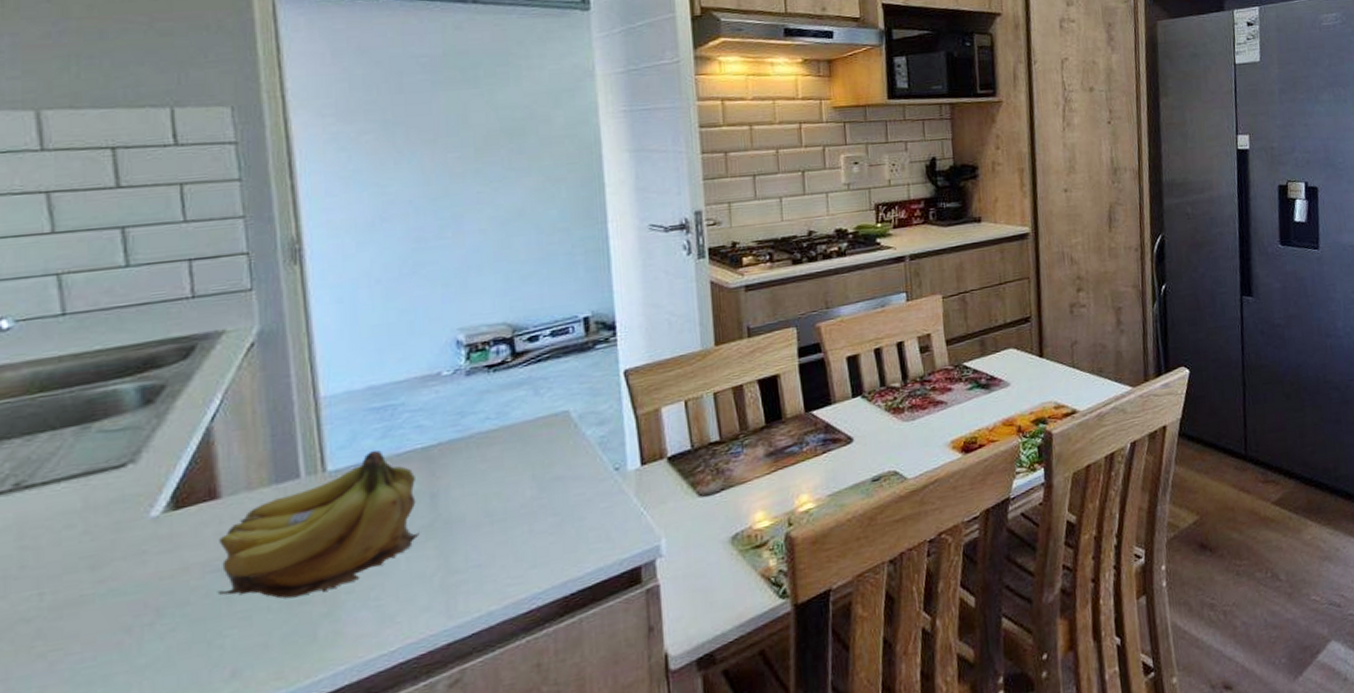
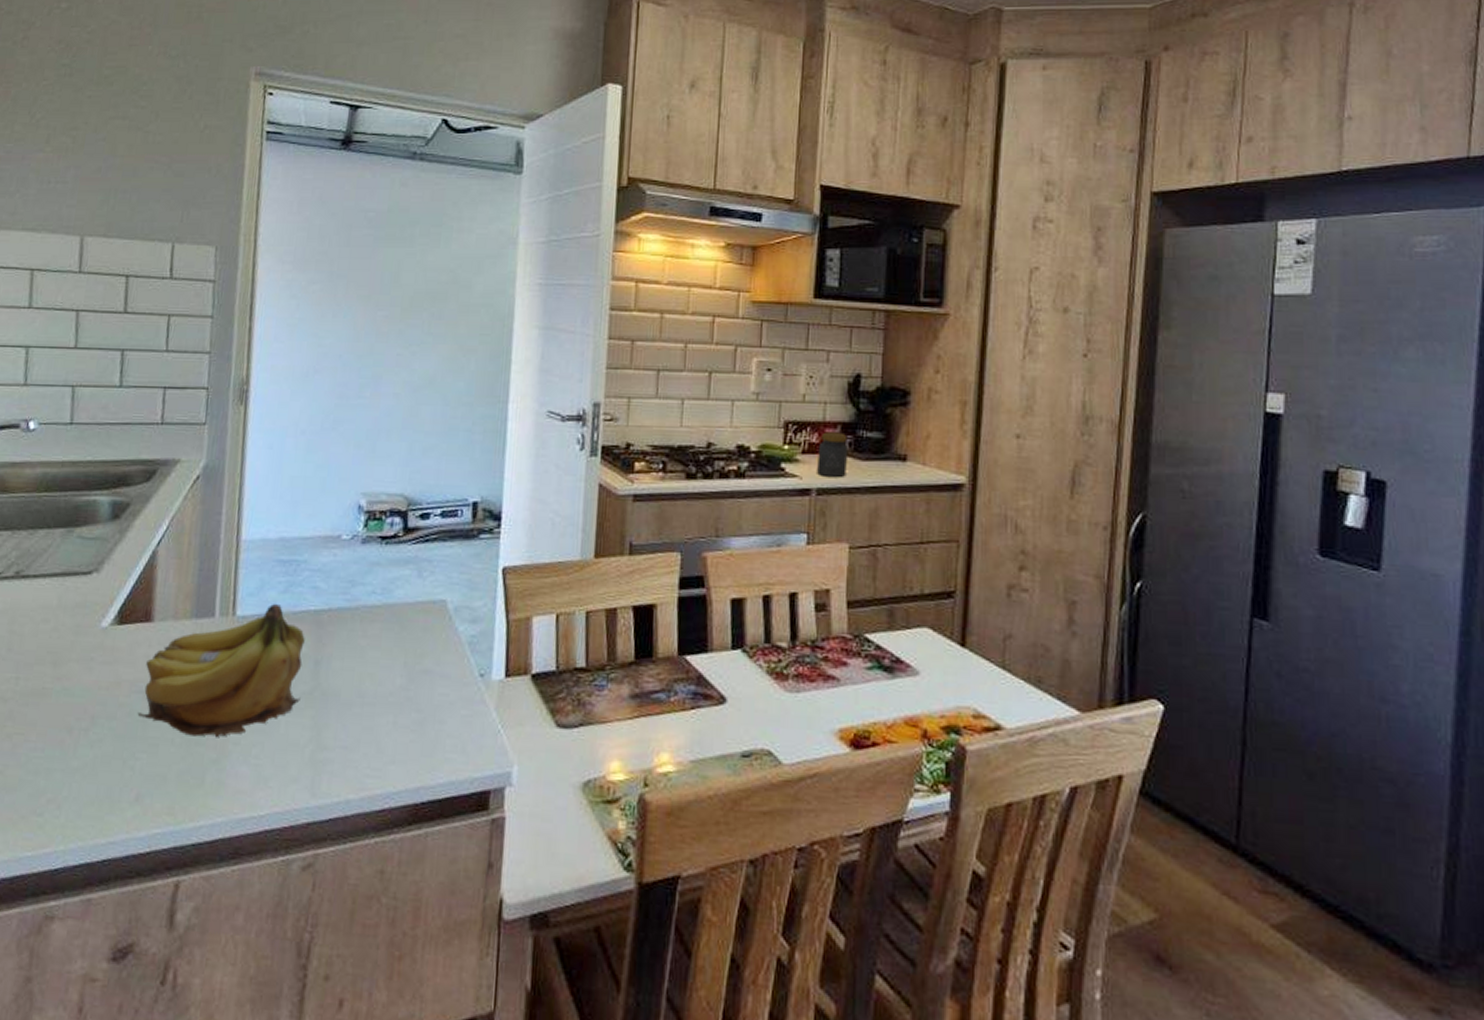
jar: none [906,206,933,245] -> present [817,432,849,478]

